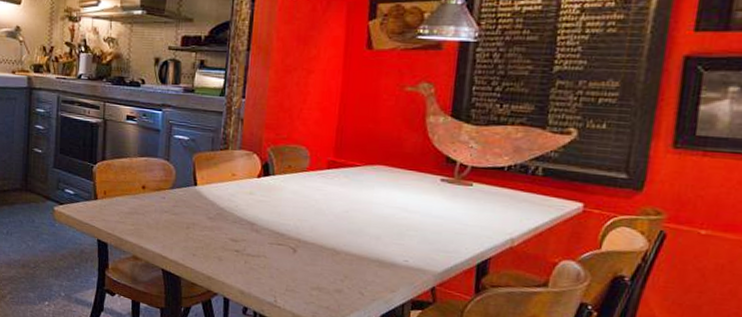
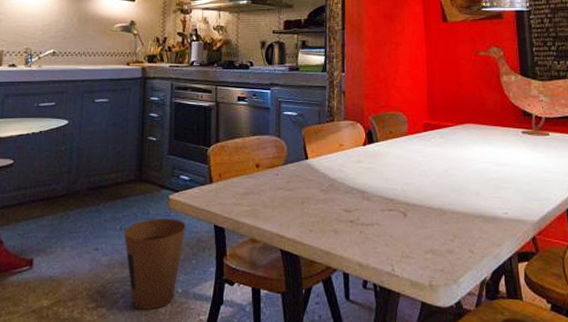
trash can: none [11,227,70,308] -> present [124,218,186,310]

